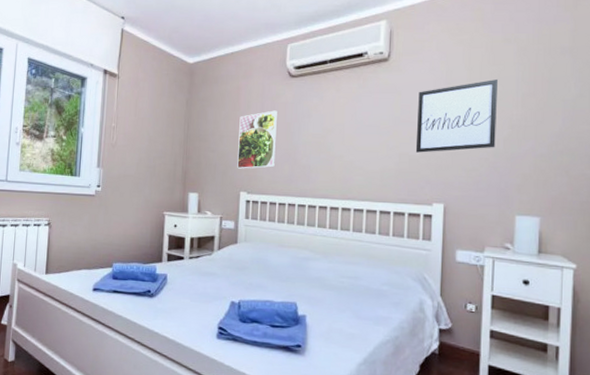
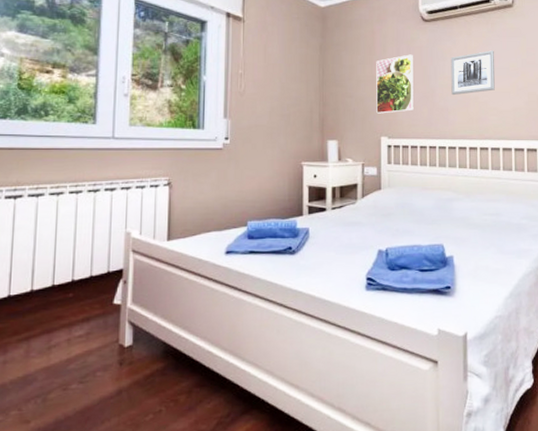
wall art: none [315,107,365,154] -> present [451,50,495,96]

